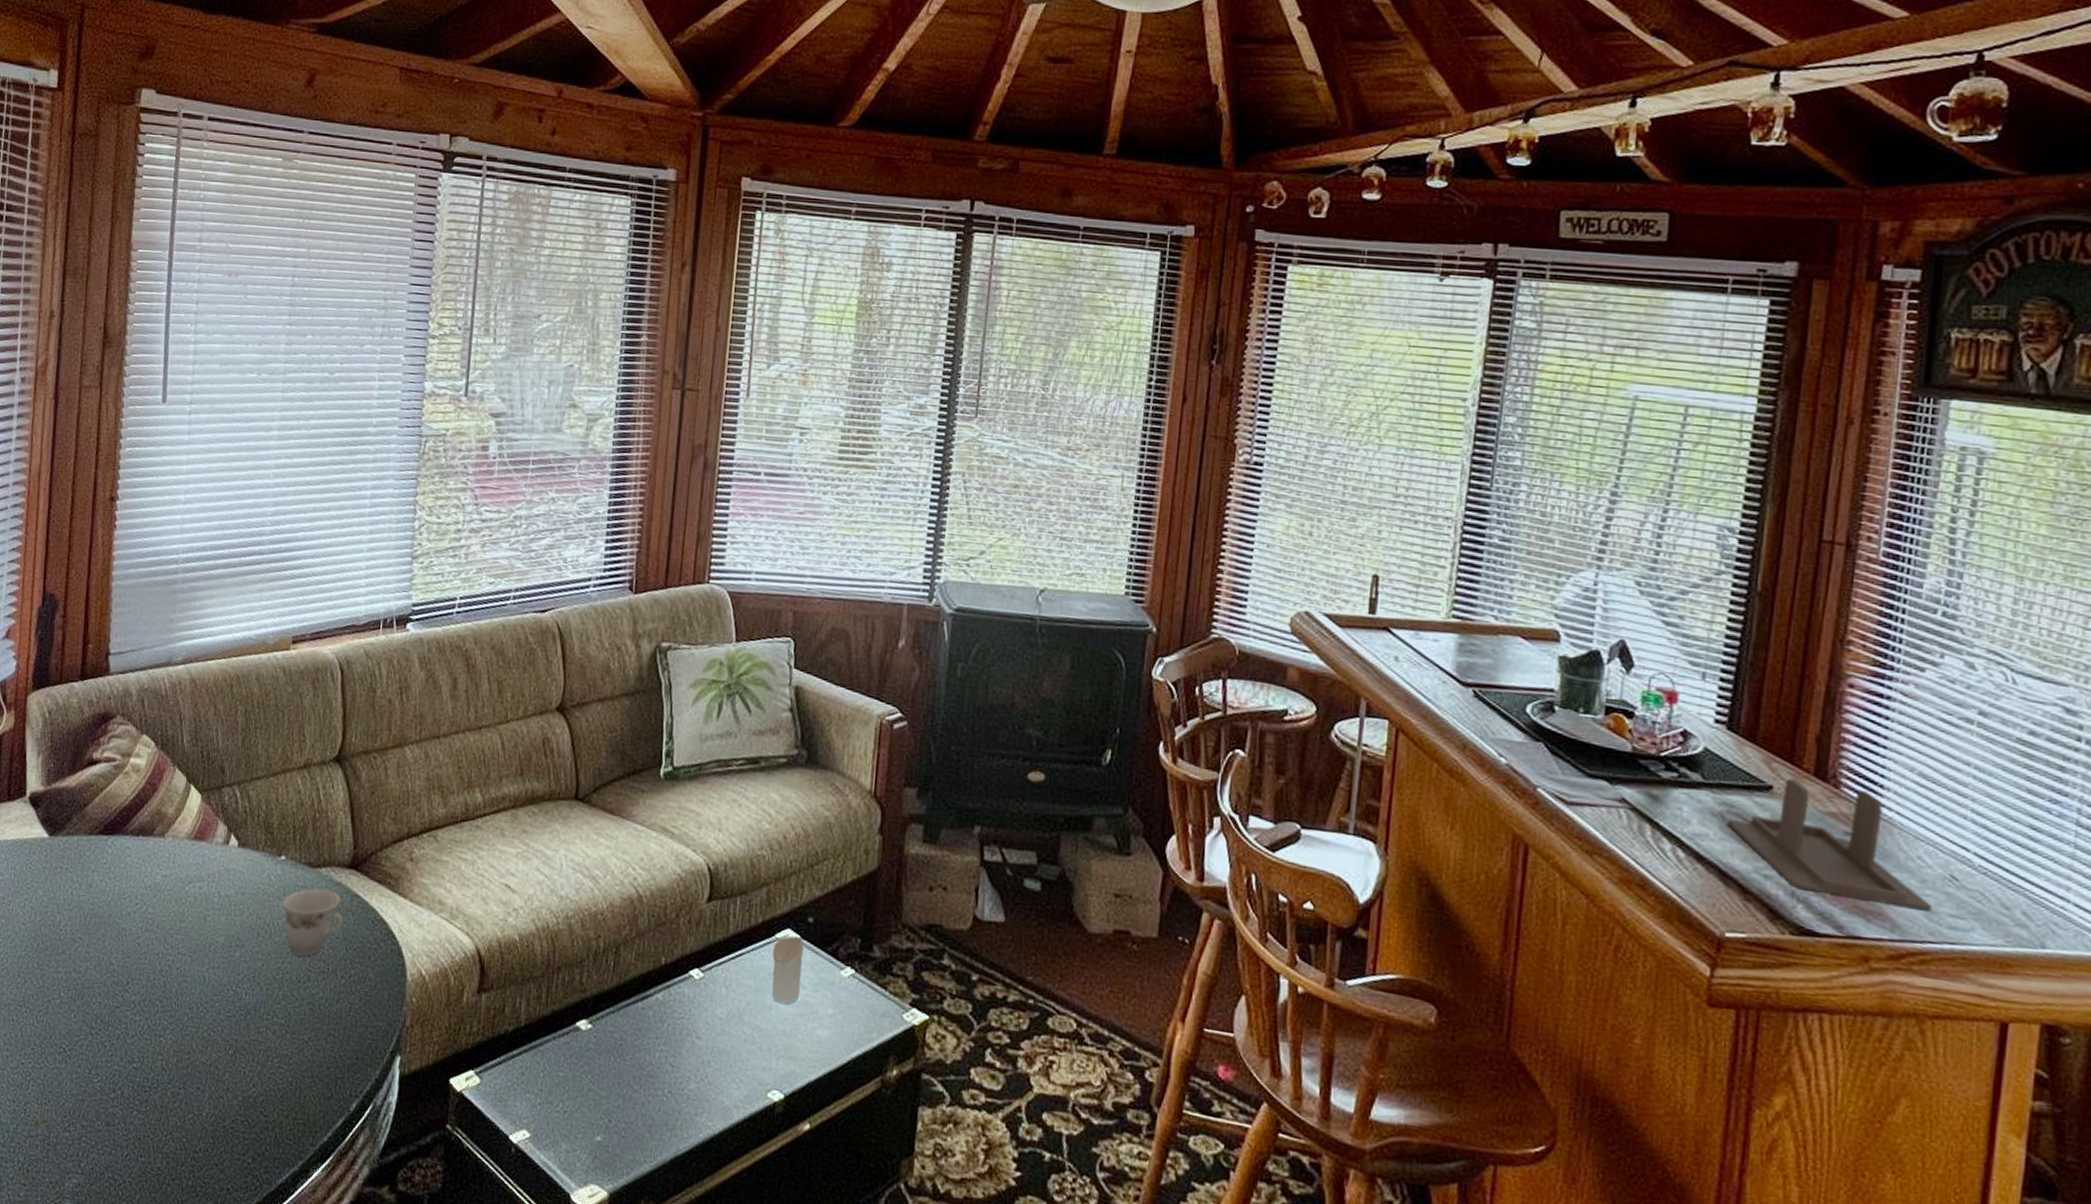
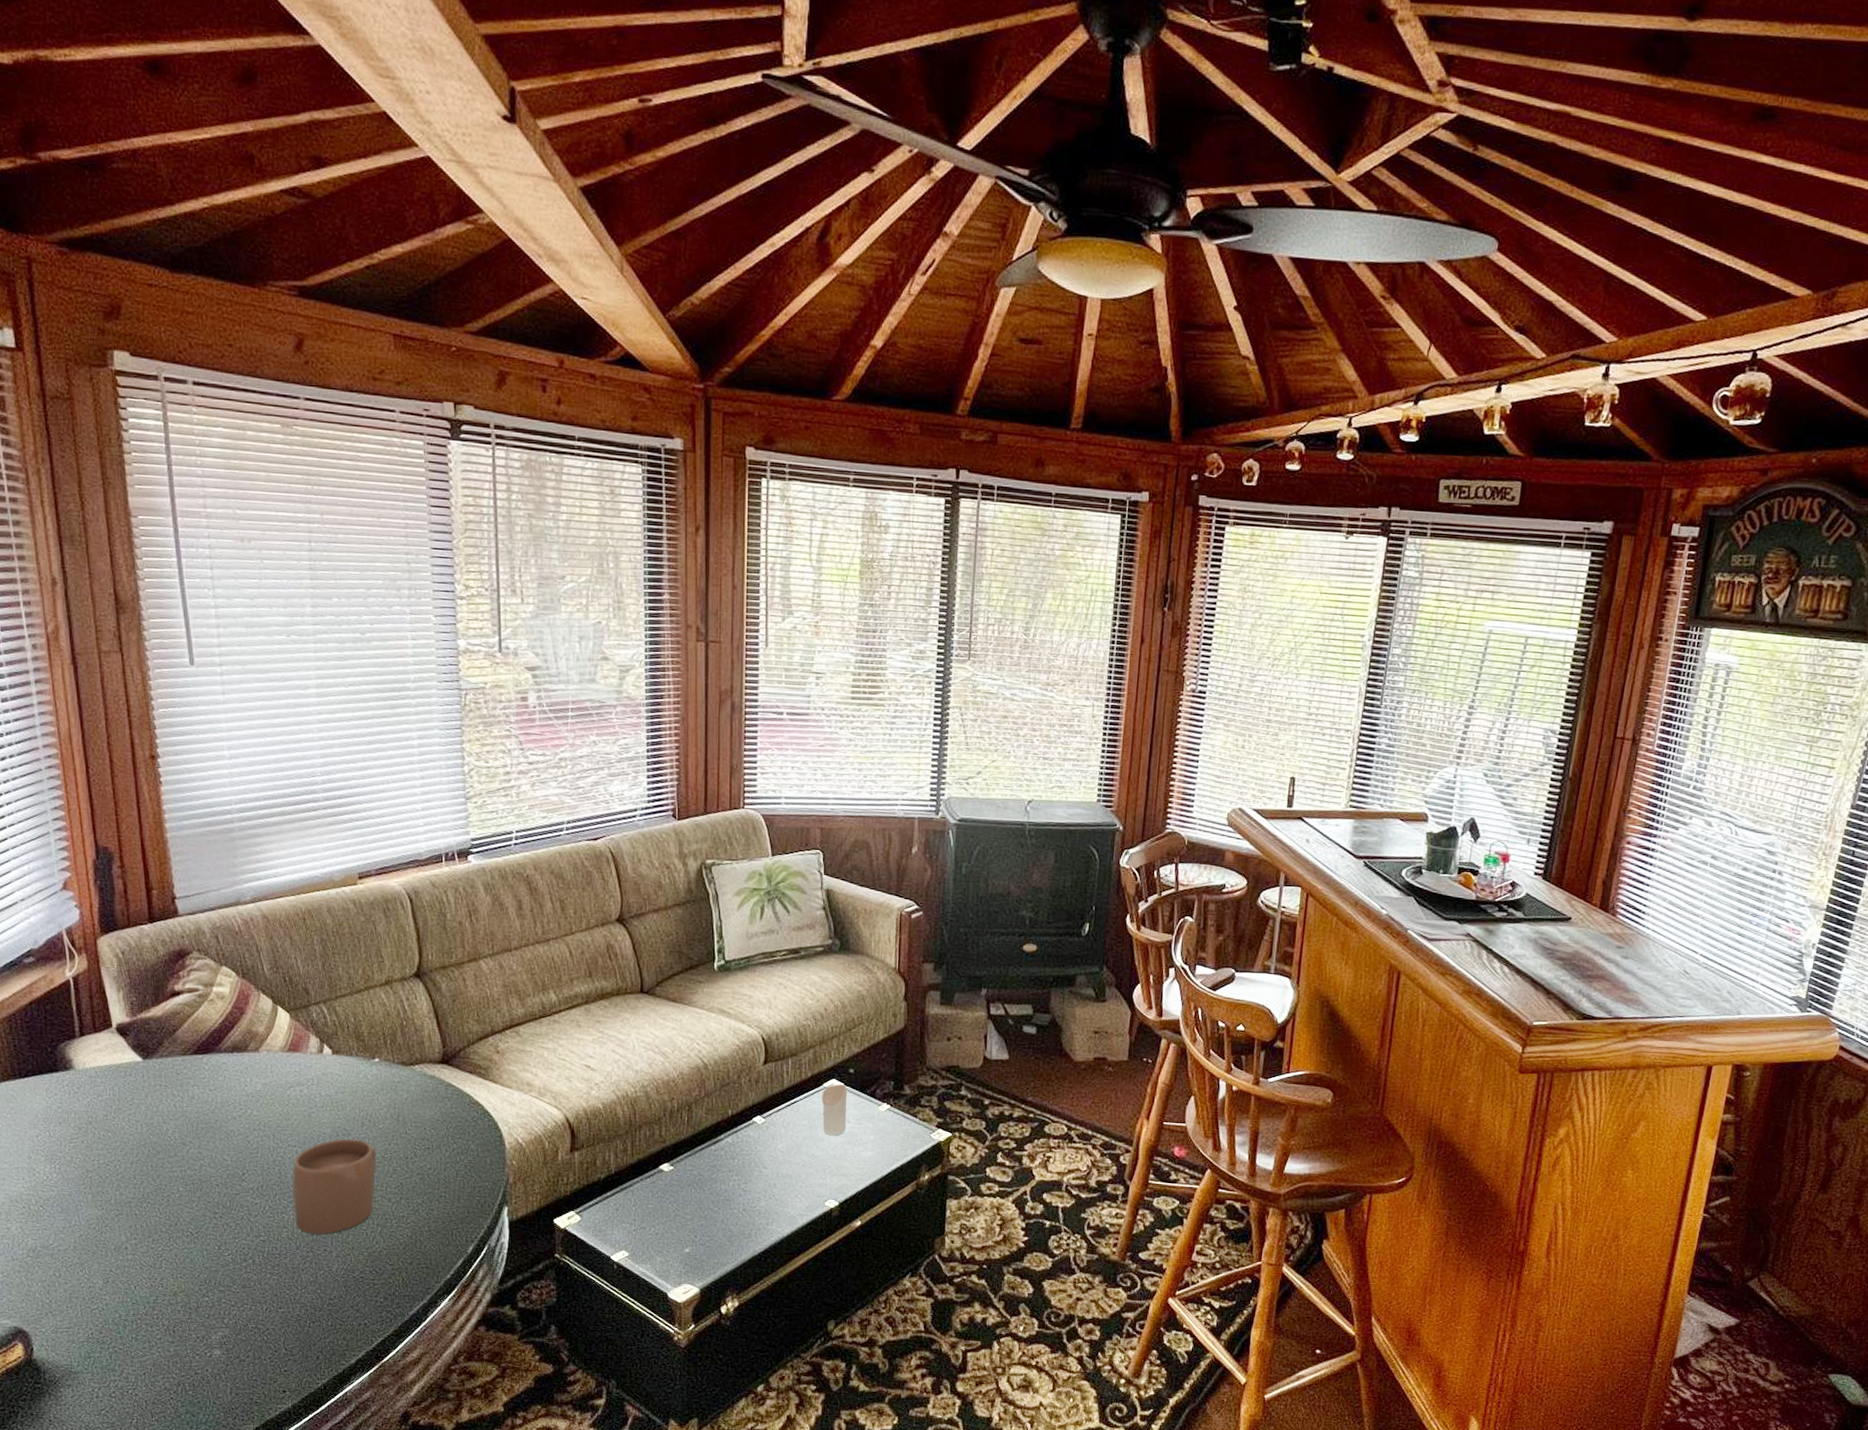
mug: none [172,950,268,1068] -> present [292,1138,377,1235]
teacup: present [282,888,343,957] -> none [381,1082,440,1138]
napkin holder: present [1727,779,1933,911] -> none [1539,912,1671,996]

